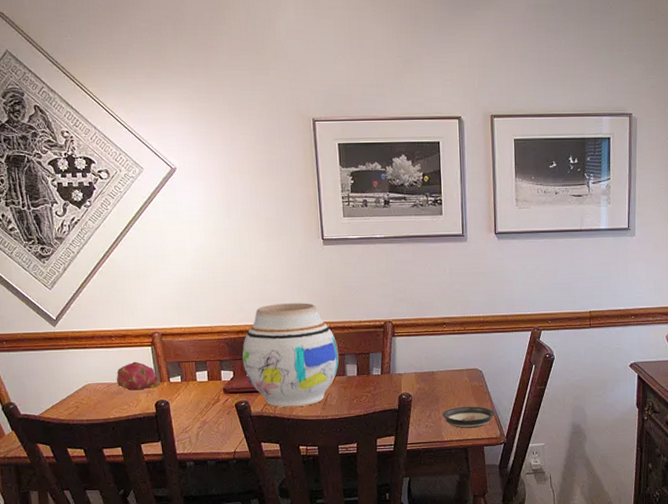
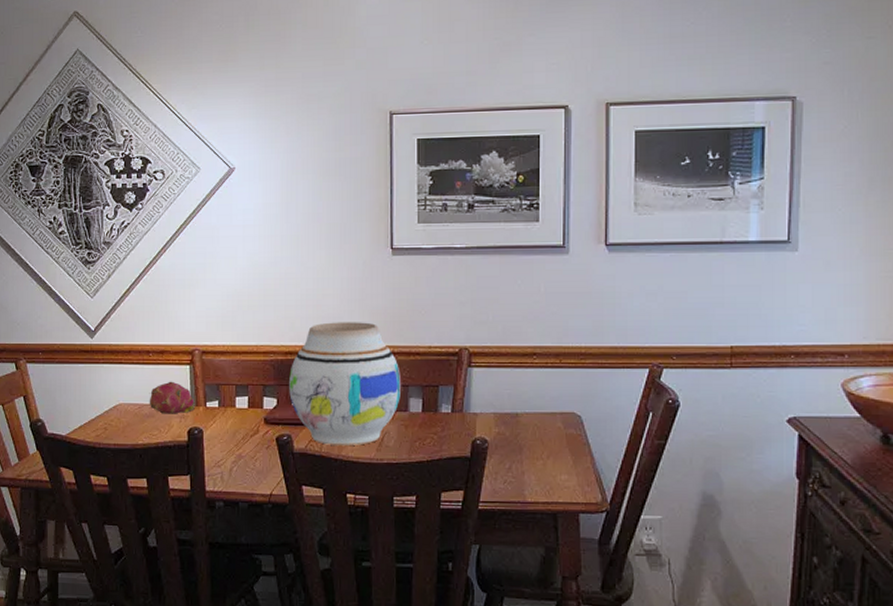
saucer: present [442,406,495,429] -> none [526,460,596,489]

